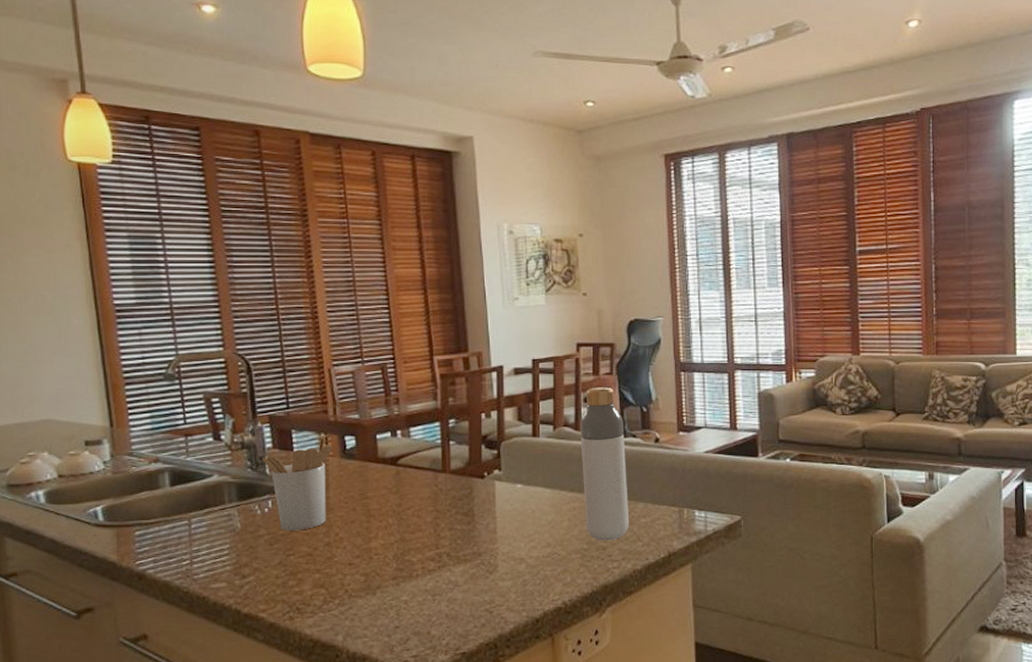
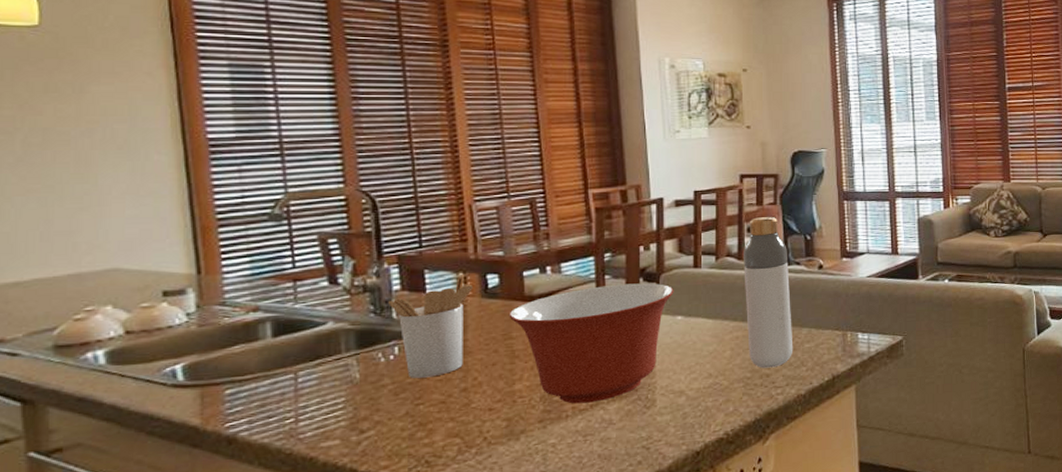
mixing bowl: none [365,450,514,564] -> present [509,283,674,404]

